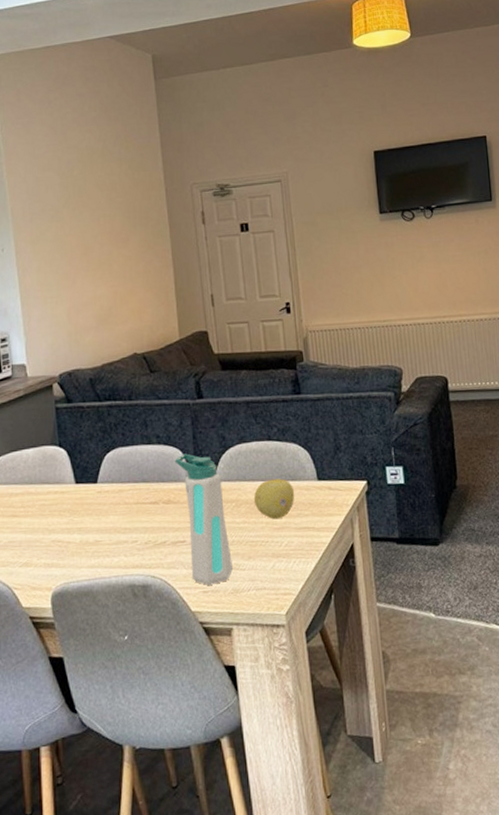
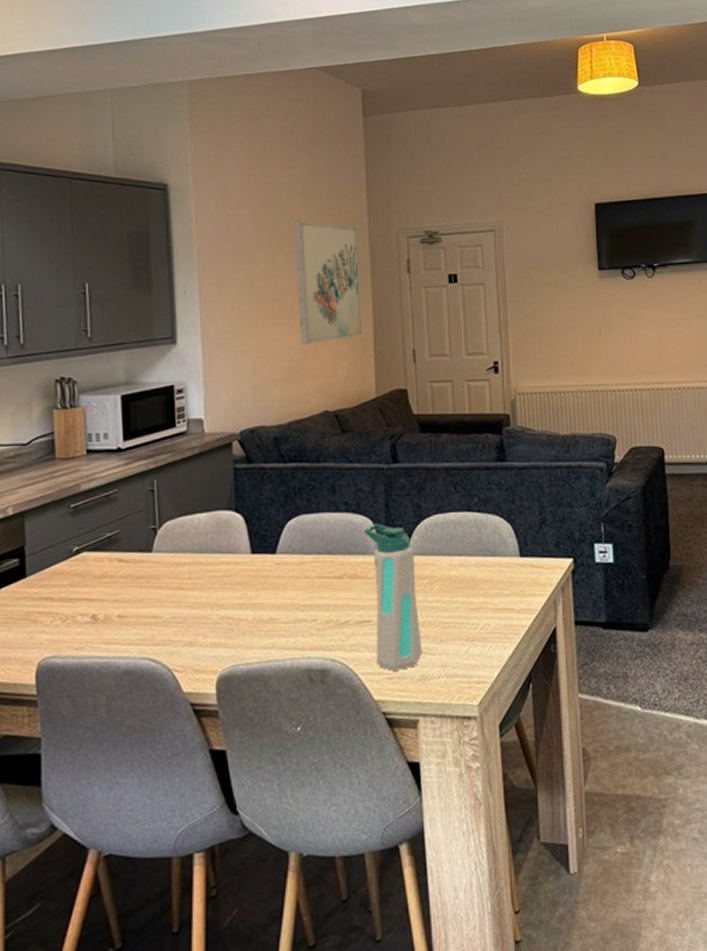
wall art: none [97,180,164,294] -> present [294,220,362,345]
fruit: present [253,479,295,520] -> none [449,554,495,599]

